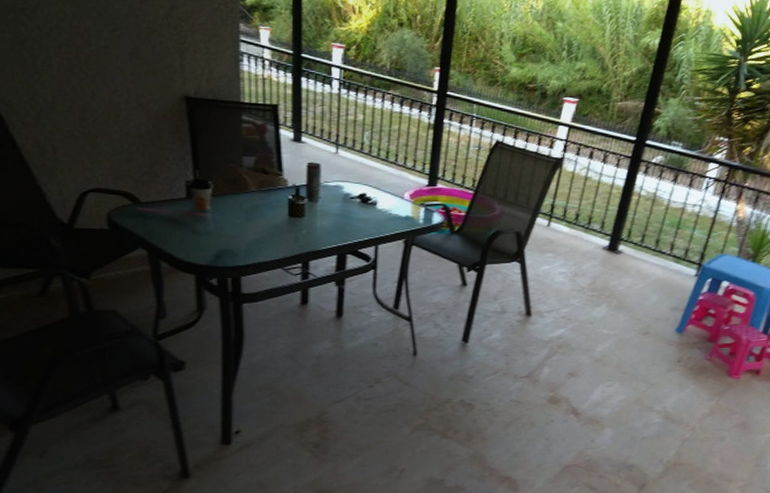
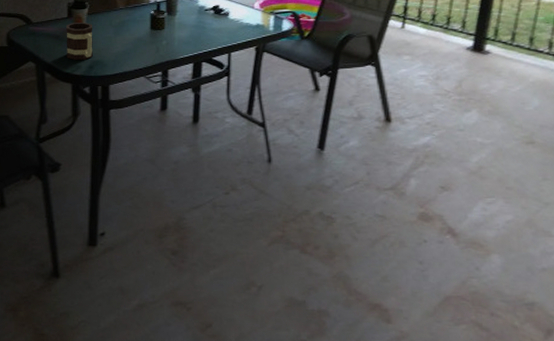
mug: none [185,205,220,248] -> present [66,22,93,60]

